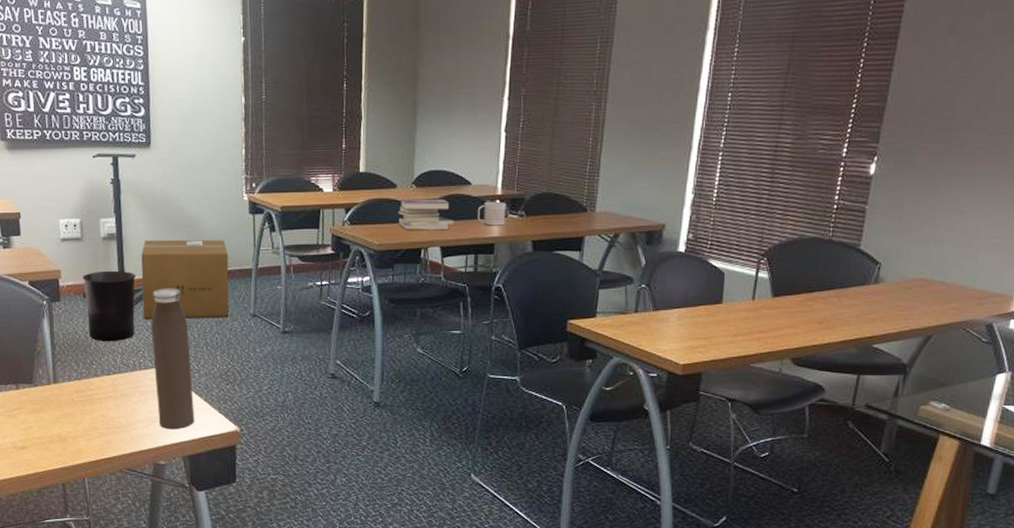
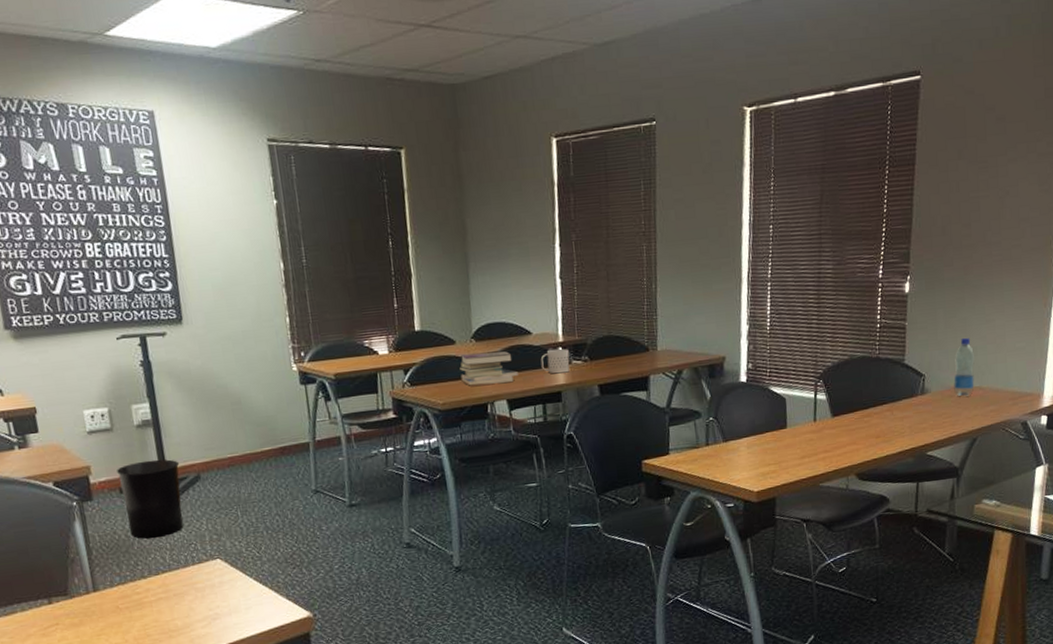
box: present [141,239,229,319] -> none [182,415,288,509]
water bottle: present [151,288,195,429] -> none [201,471,262,625]
bottle: none [912,228,941,292] -> present [954,338,975,398]

